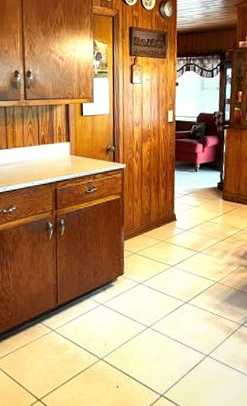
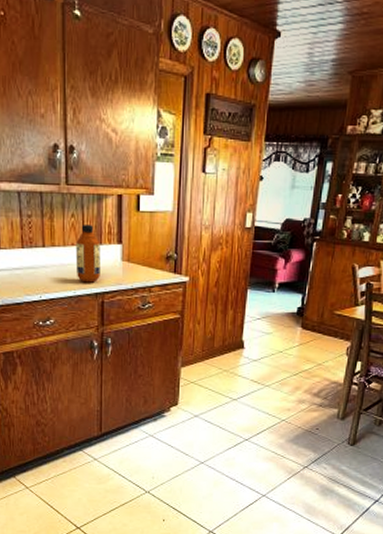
bottle: none [33,128,53,175] -> present [75,224,100,283]

